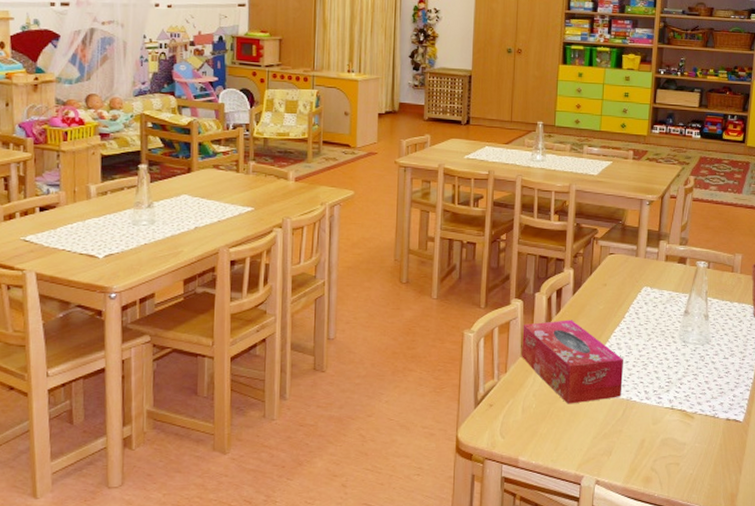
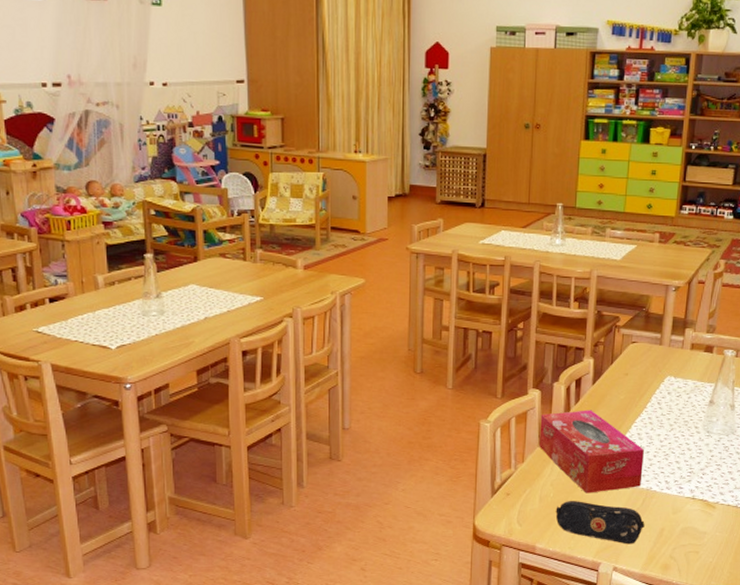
pencil case: none [538,412,626,457] -> present [555,501,645,545]

